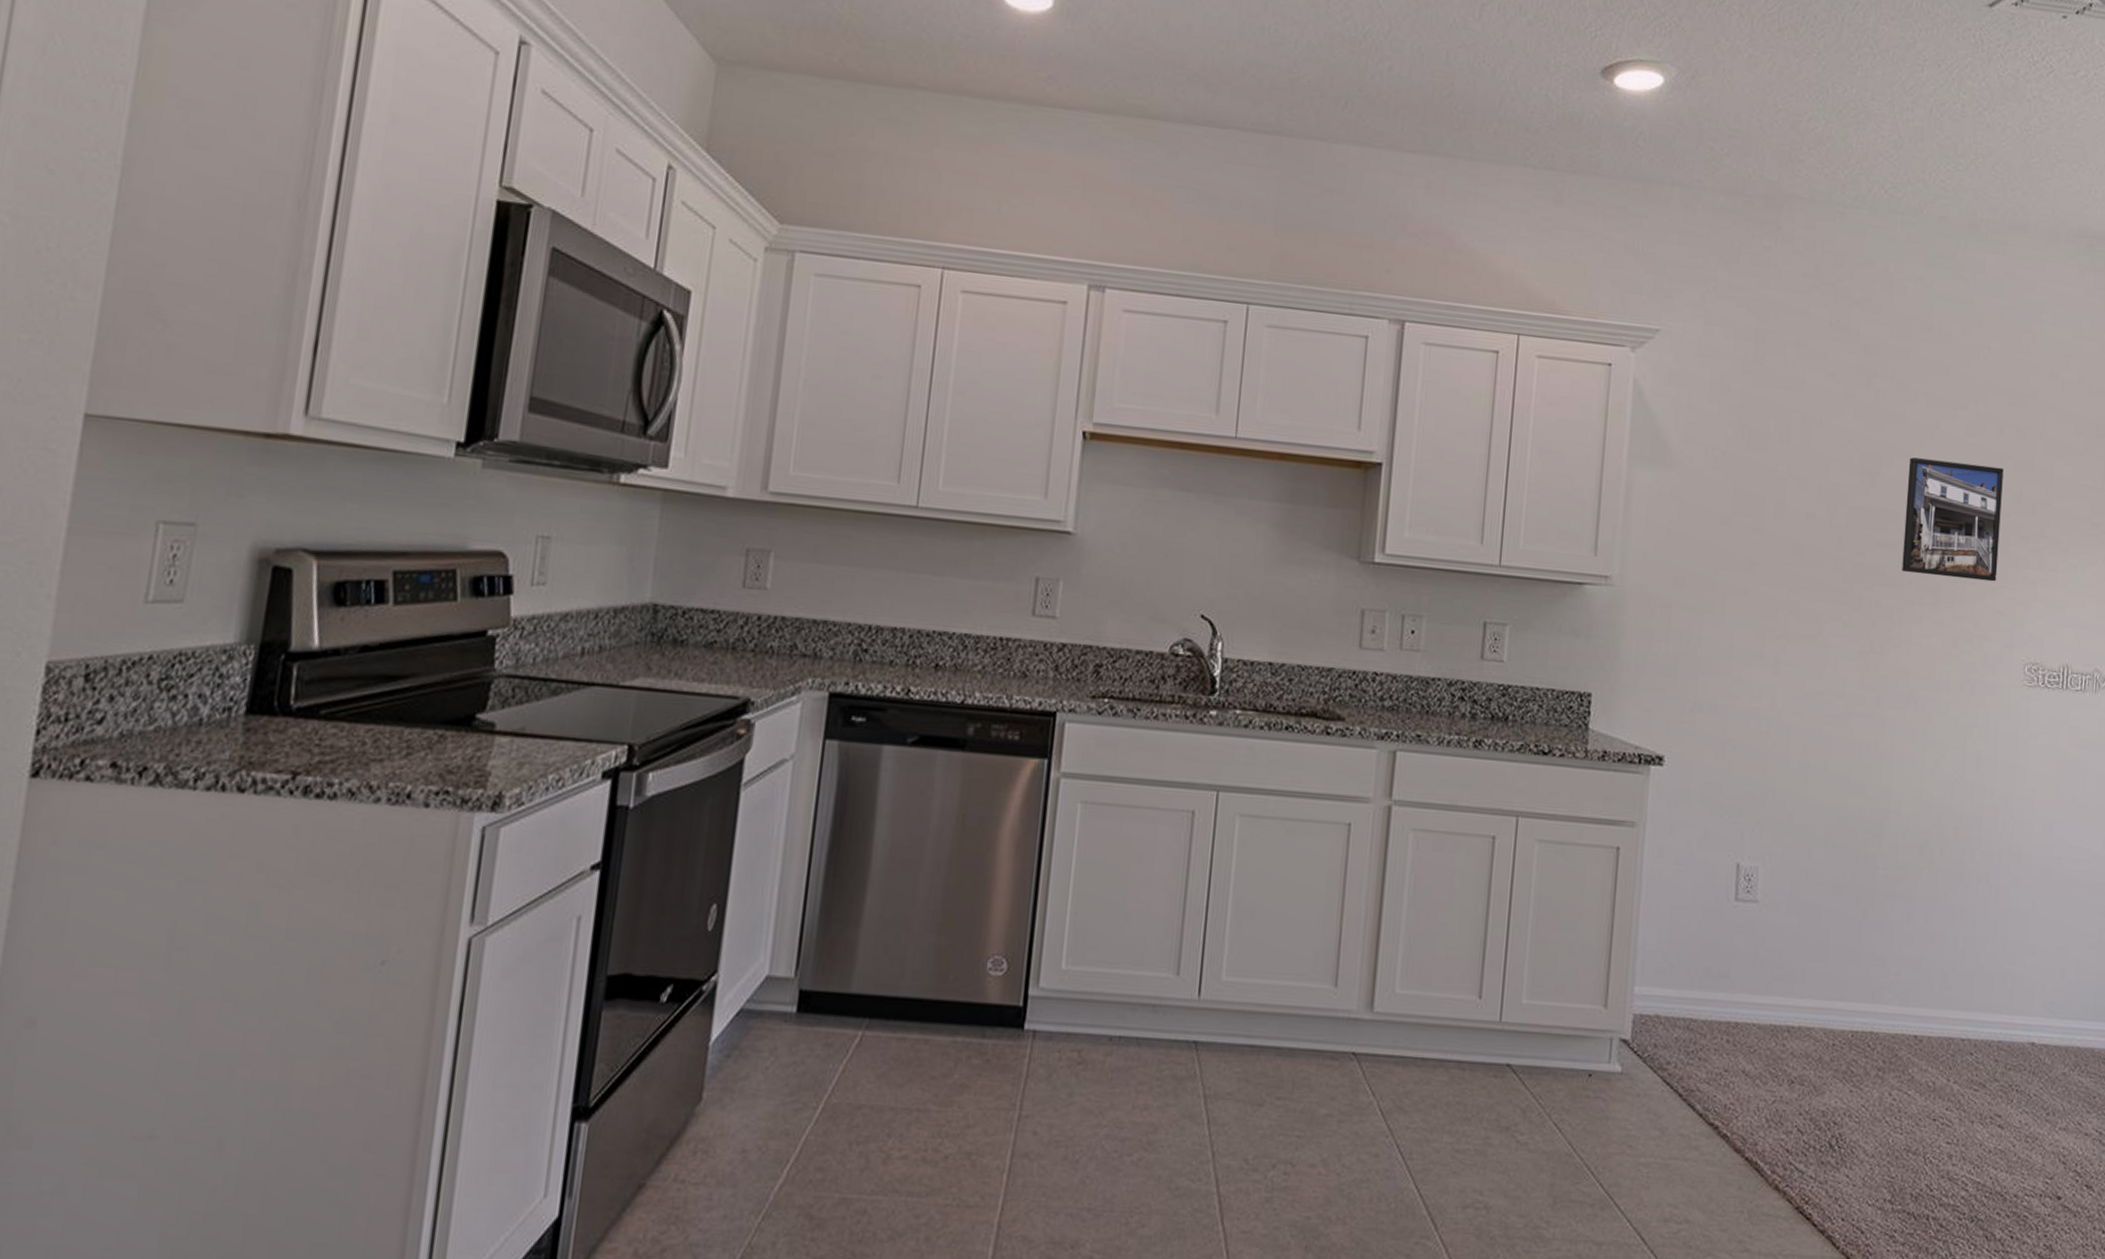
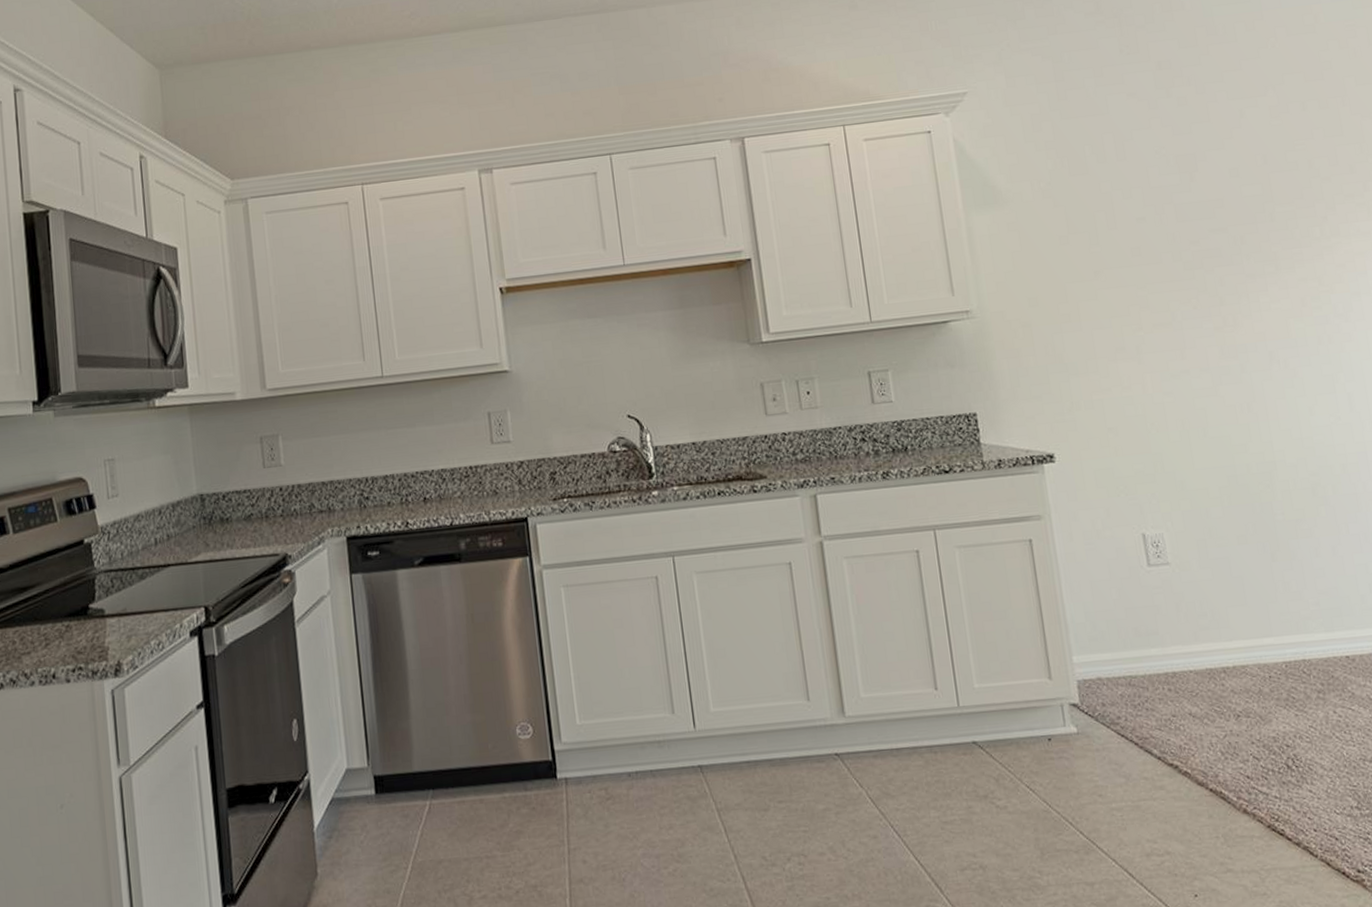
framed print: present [1902,457,2004,582] -> none [1222,138,1331,250]

